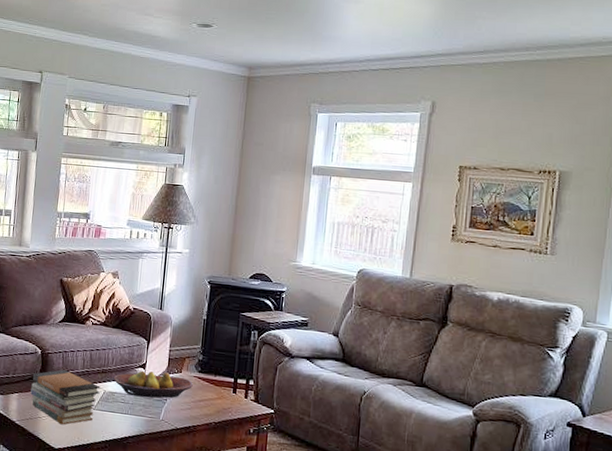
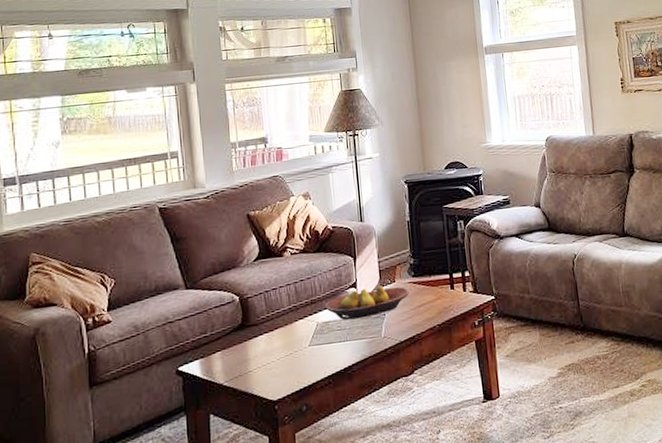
book stack: present [30,369,100,425] -> none [234,311,313,373]

